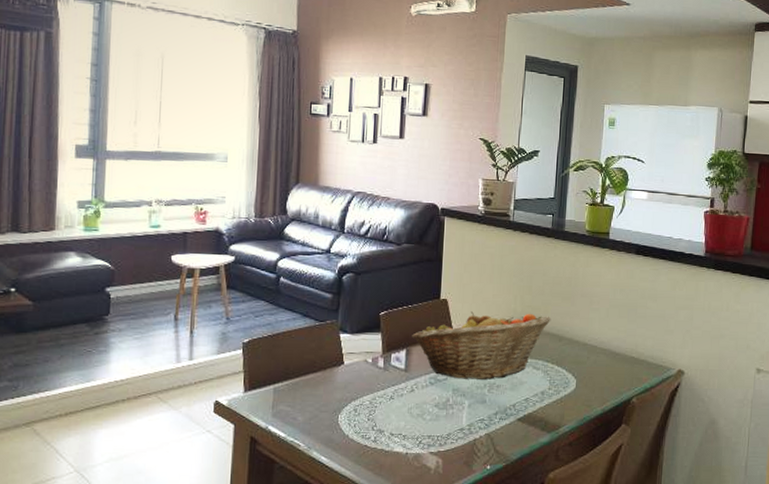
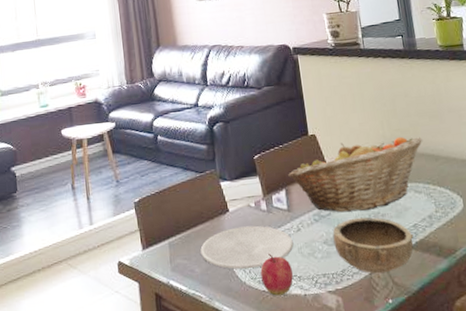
plate: none [307,381,405,423] -> present [200,225,294,270]
apple: none [365,409,398,451] -> present [260,253,293,296]
bowl: none [445,385,523,441] -> present [333,217,414,274]

